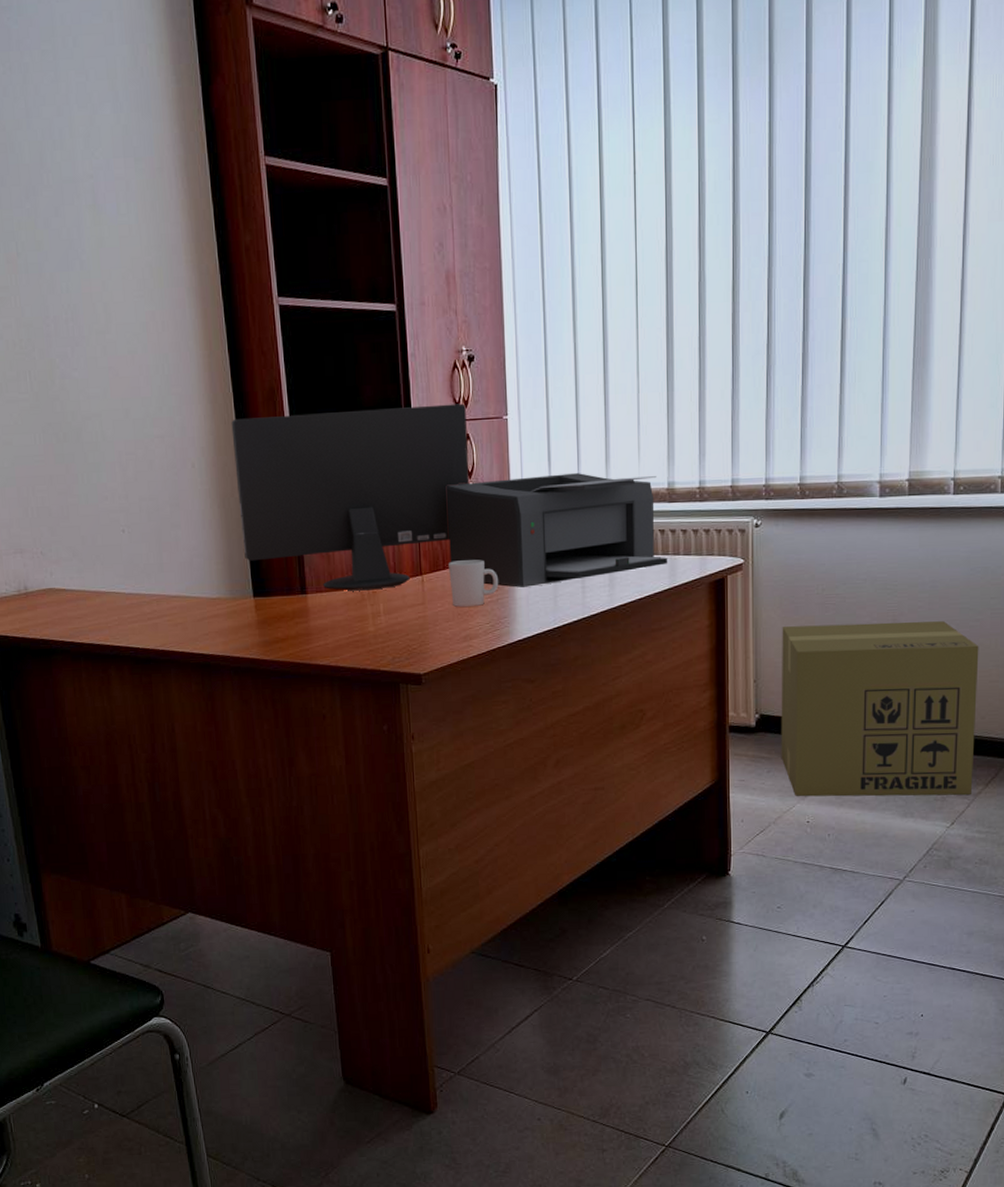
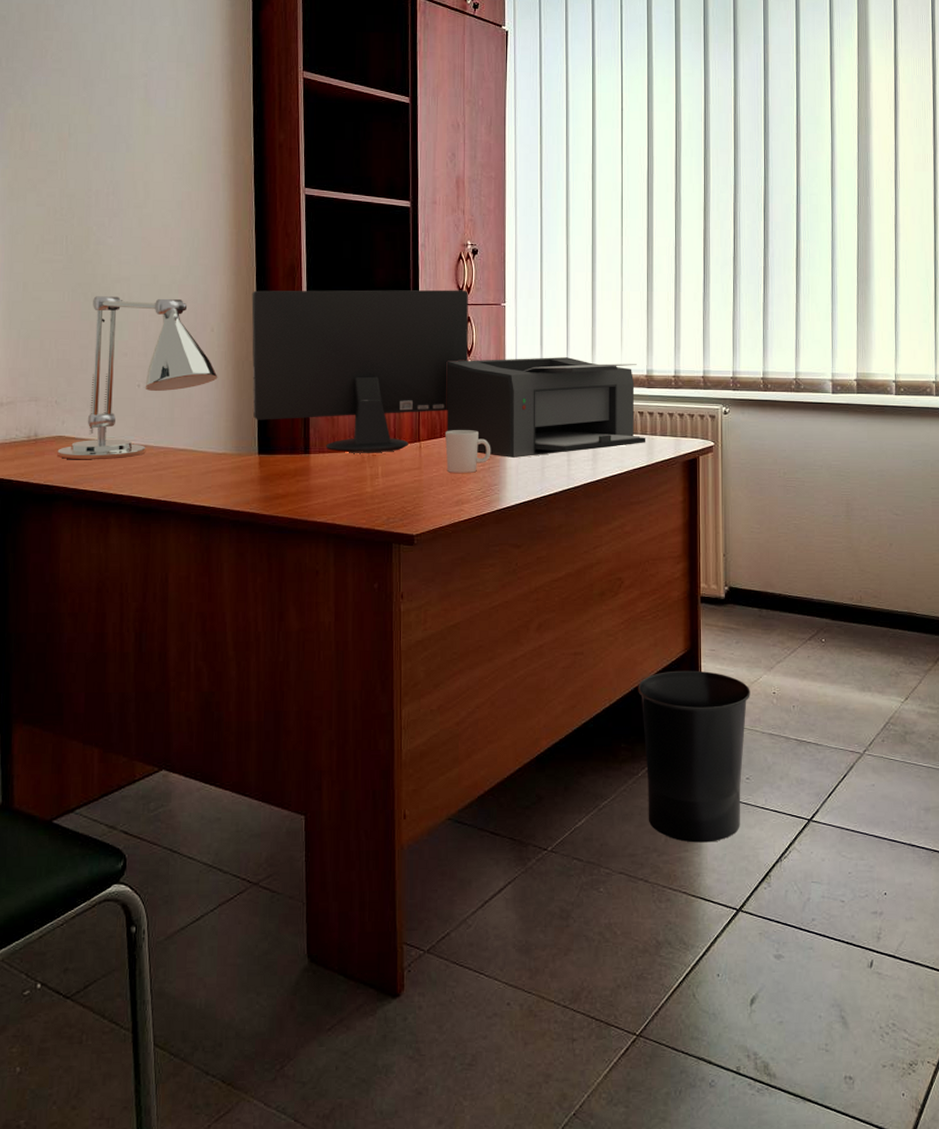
desk lamp: none [49,433,204,613] -> present [57,296,218,460]
waste bin: none [662,801,782,970] -> present [638,670,750,843]
cardboard box: present [781,621,979,797] -> none [748,506,924,671]

